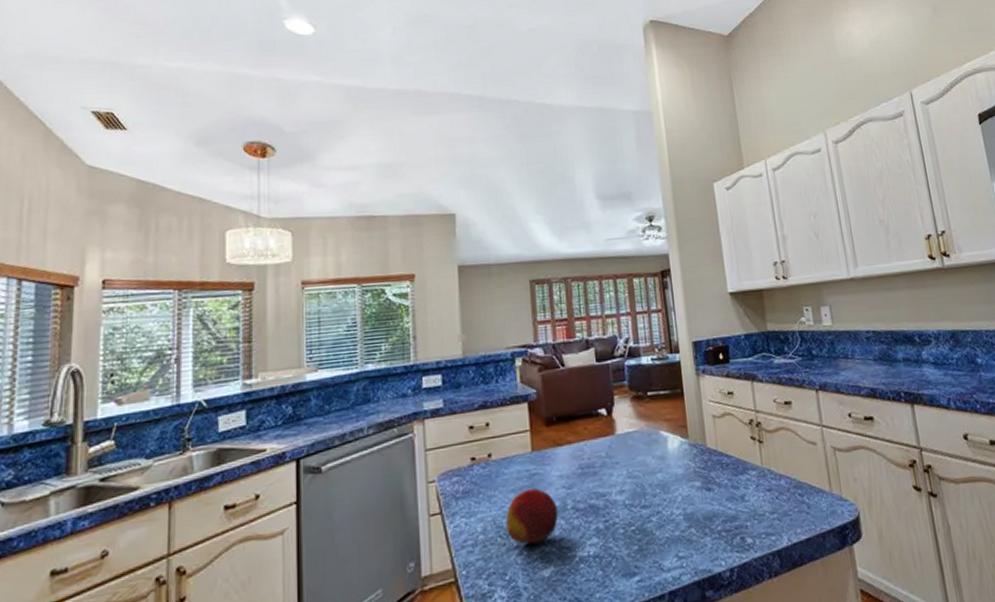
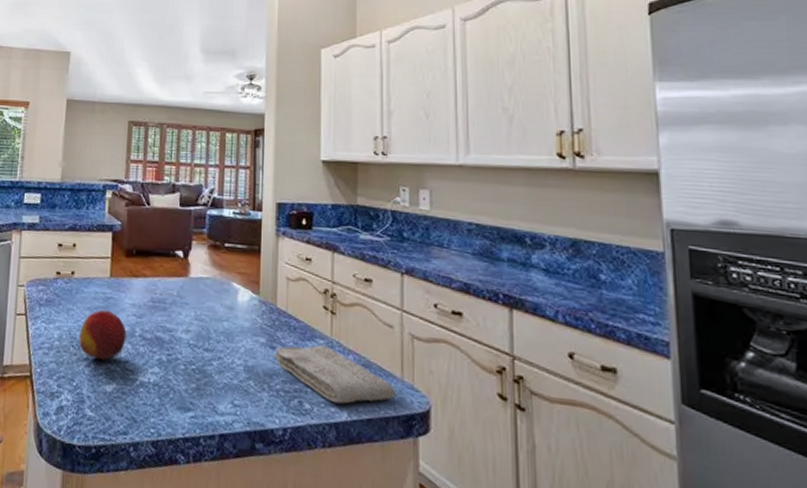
washcloth: none [710,475,828,531] -> present [273,344,397,404]

